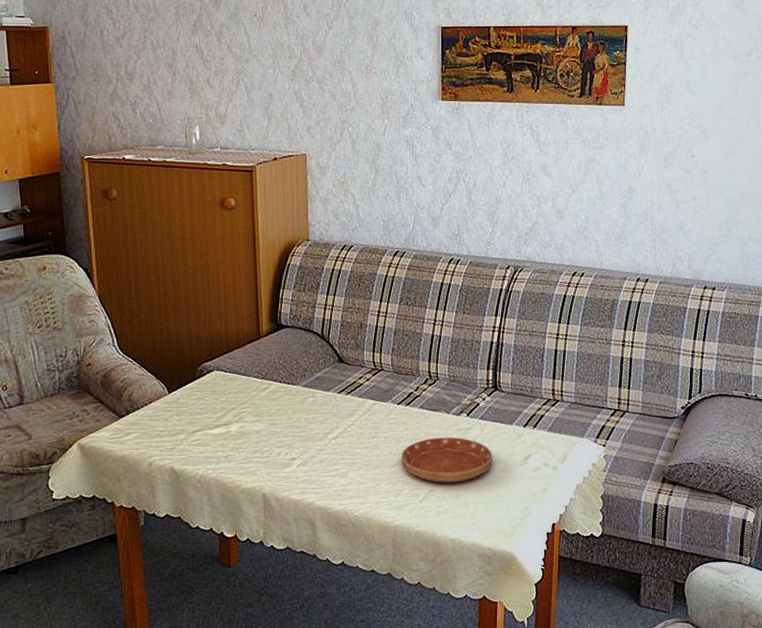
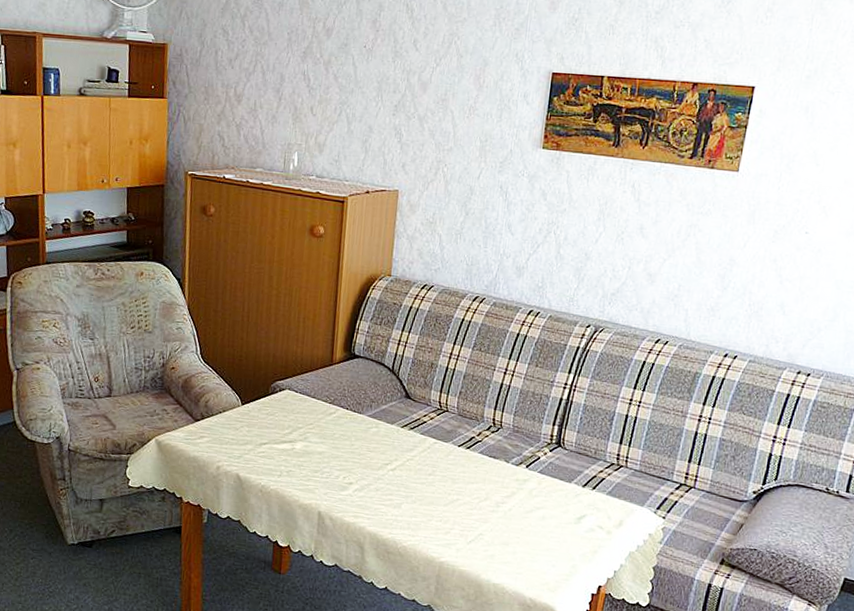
saucer: present [401,437,493,483] -> none [455,484,547,531]

